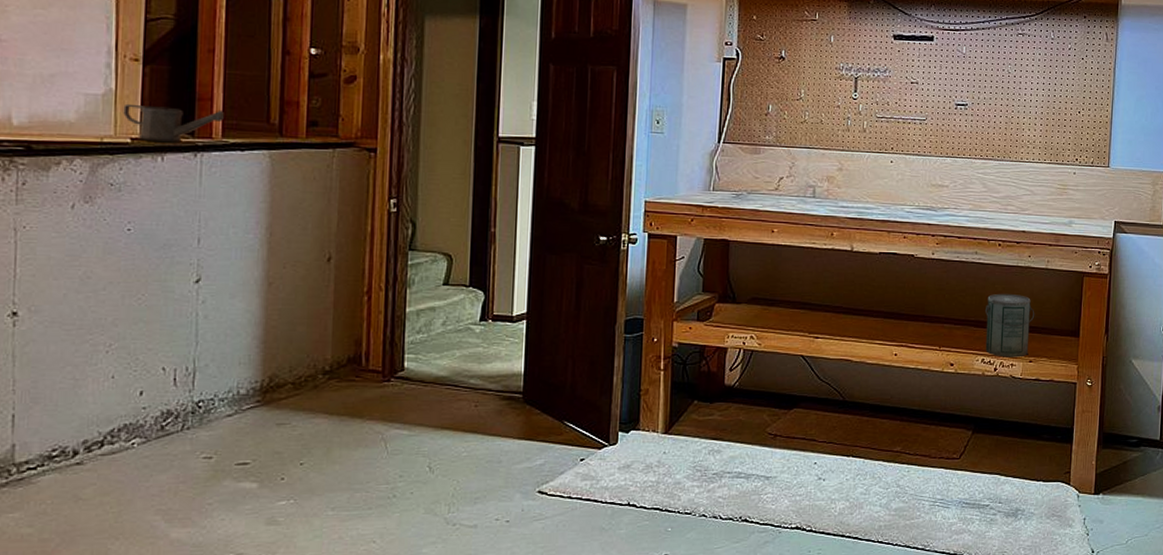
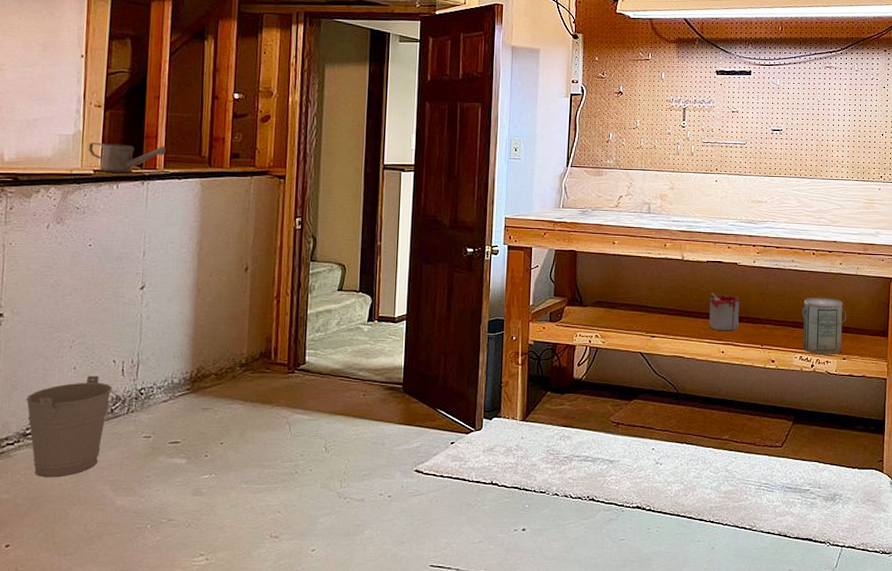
bucket: none [50,386,179,508] -> present [26,375,126,478]
paint can: none [881,287,915,332] -> present [709,292,739,331]

